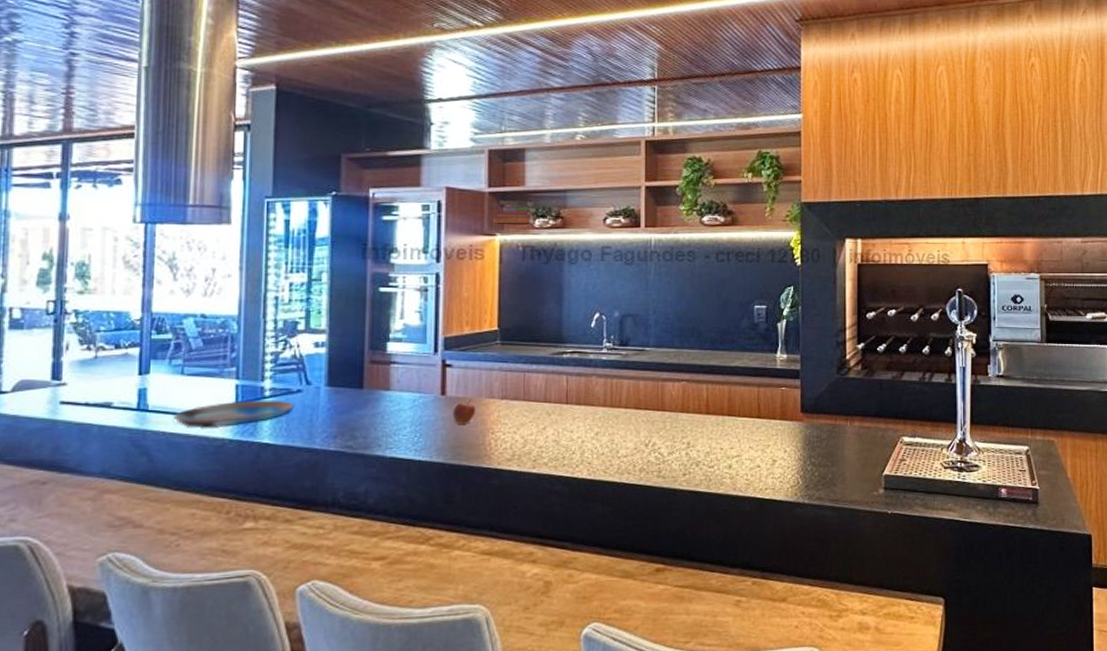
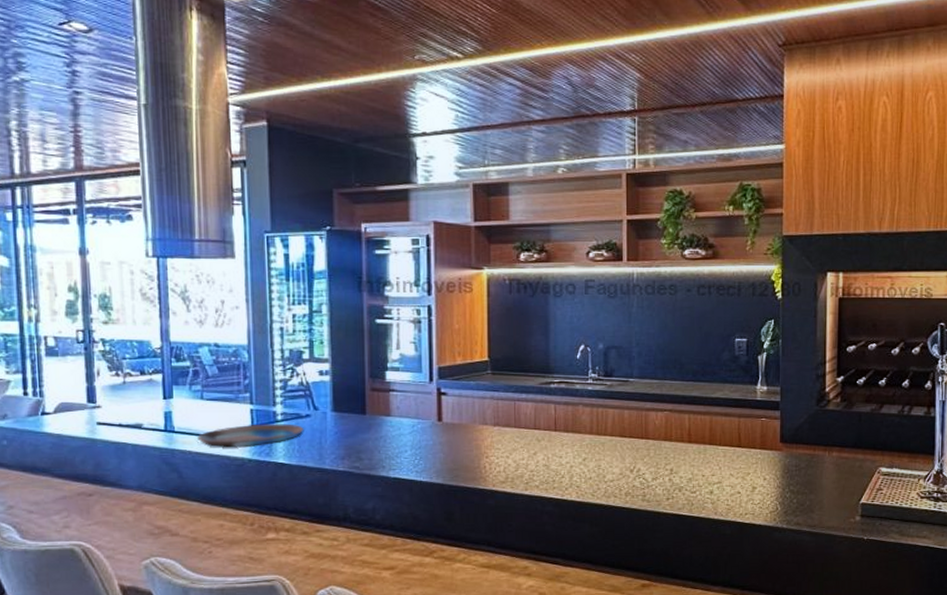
fruit: present [452,399,476,424] -> none [449,425,471,449]
books: present [493,199,534,225] -> none [480,233,519,259]

